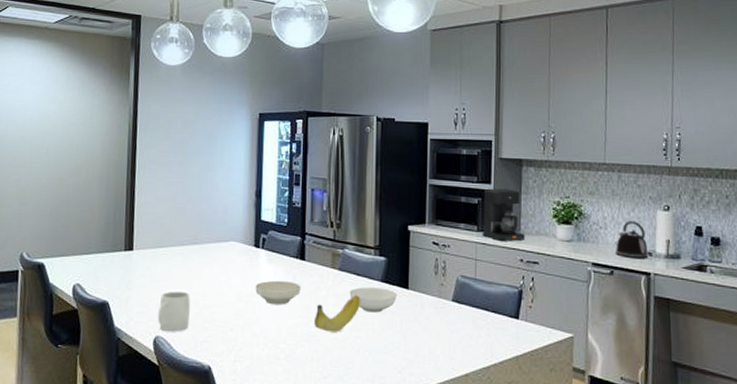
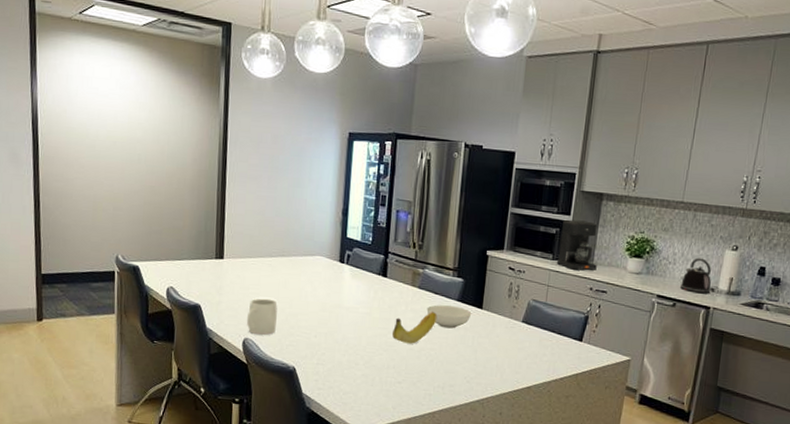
bowl: present [255,280,301,305] -> none [338,294,382,317]

